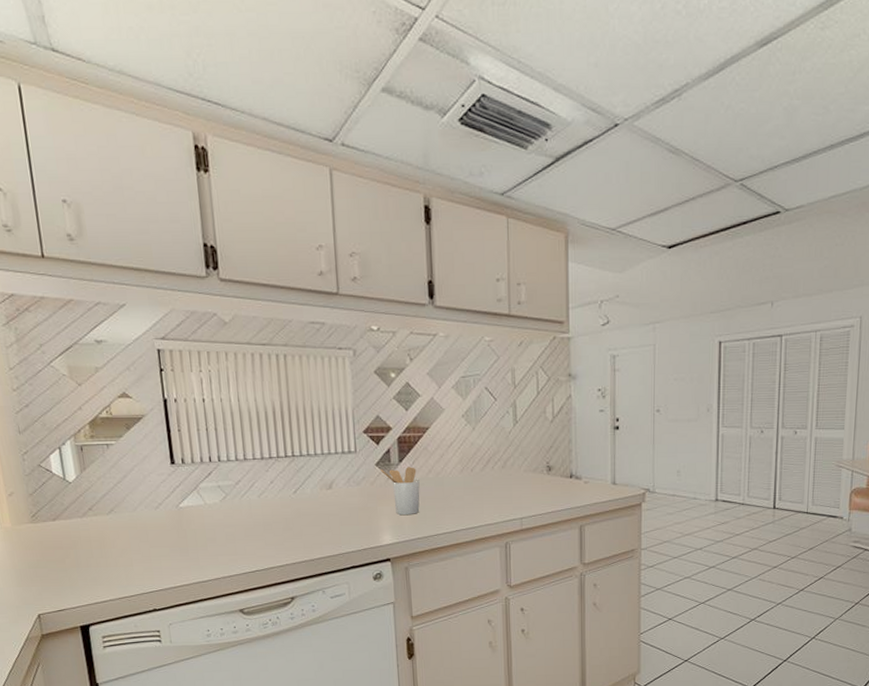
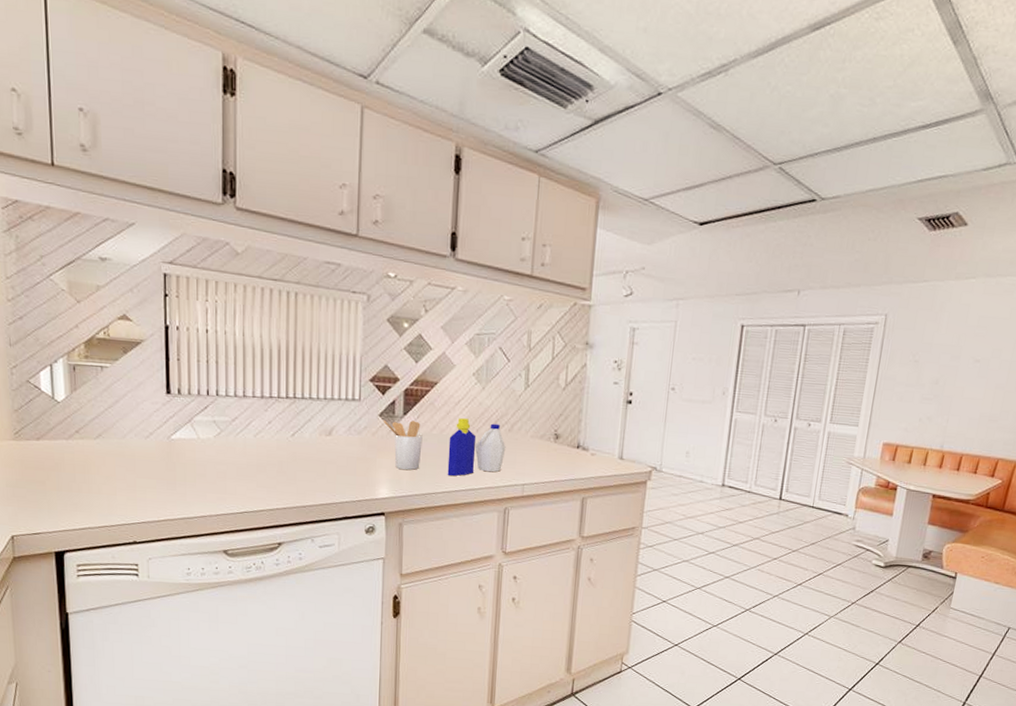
bottle: none [445,460,501,517] -> present [447,418,506,476]

